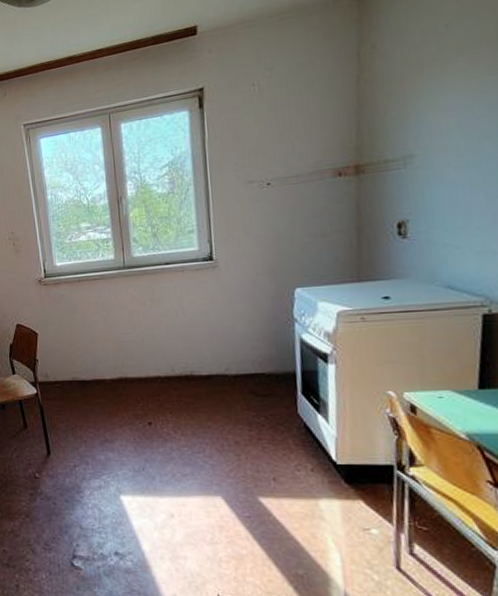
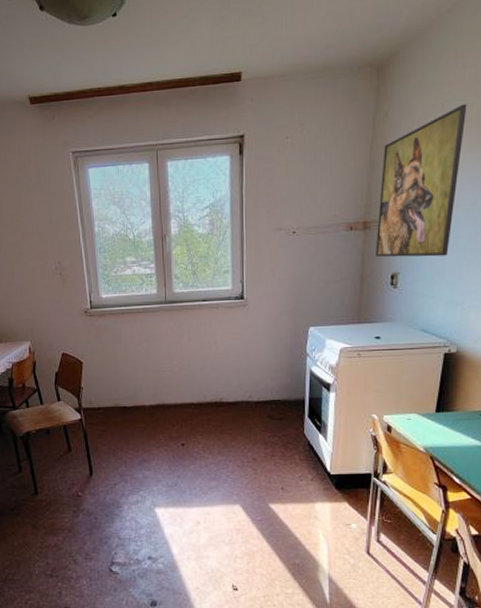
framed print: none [373,20,481,204] -> present [375,104,467,257]

